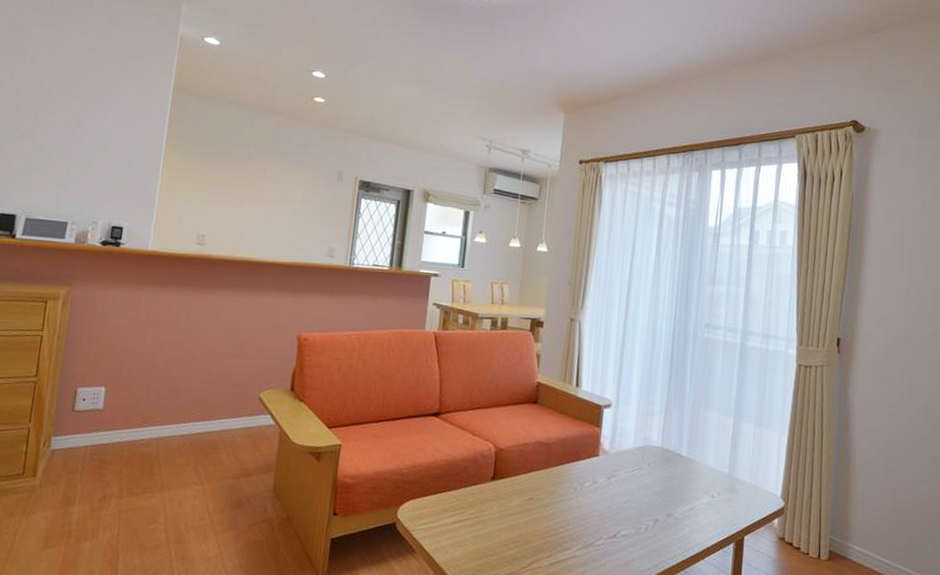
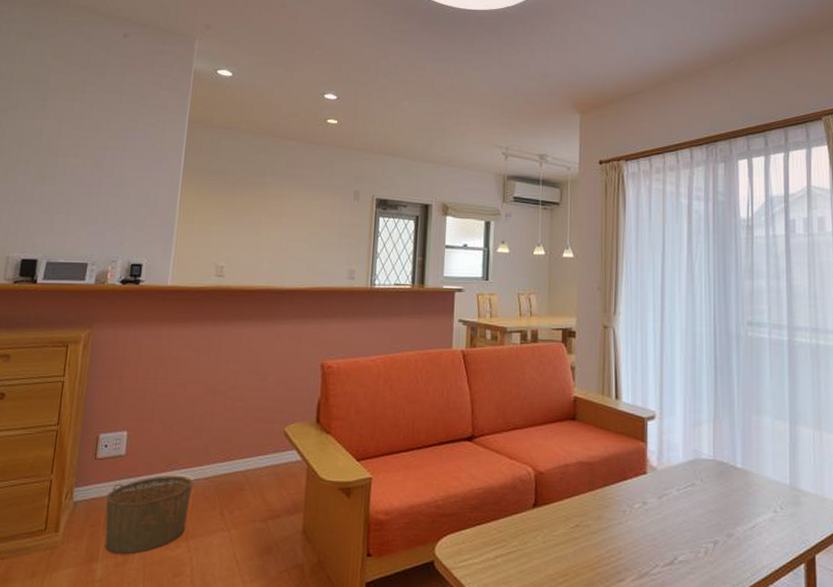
basket: none [81,430,170,501] -> present [105,475,194,554]

